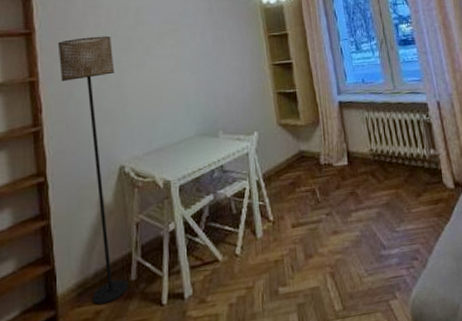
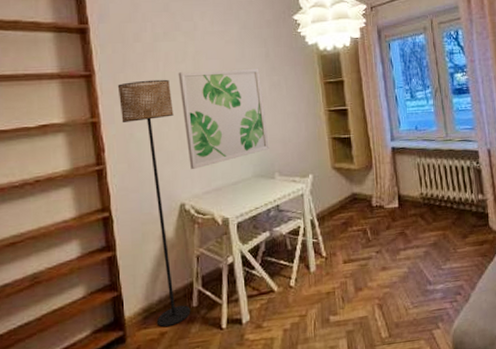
wall art: none [120,22,213,130] -> present [178,68,269,170]

